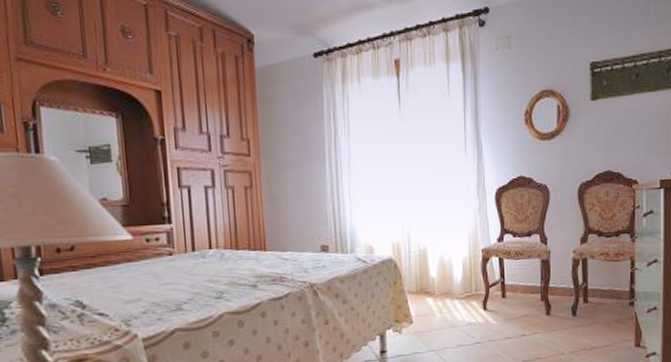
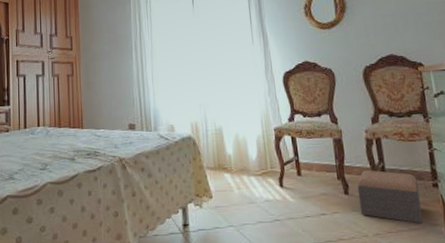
footstool: none [559,290,616,341] -> present [357,170,423,224]

